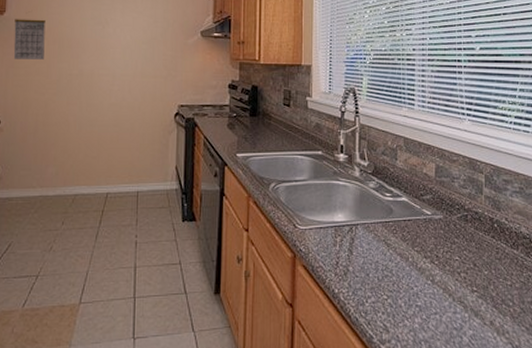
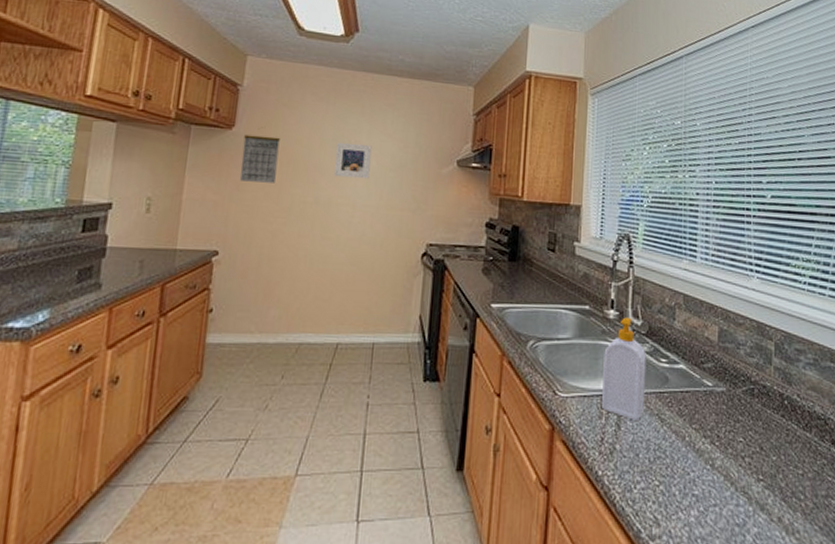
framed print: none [94,22,126,52] -> present [334,143,372,179]
soap bottle: none [336,160,373,246] -> present [602,317,646,421]

